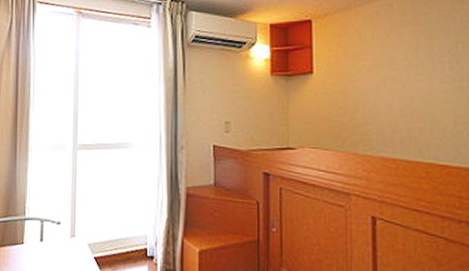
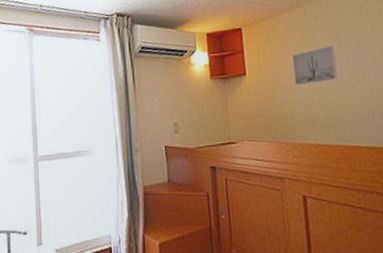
wall art: none [371,45,426,90] -> present [292,45,337,86]

